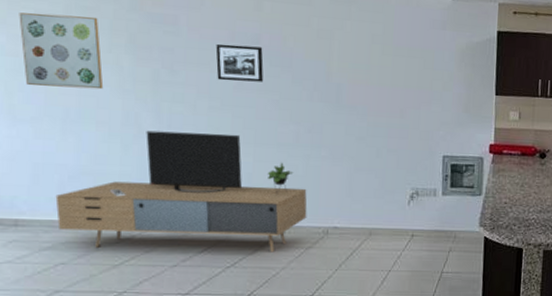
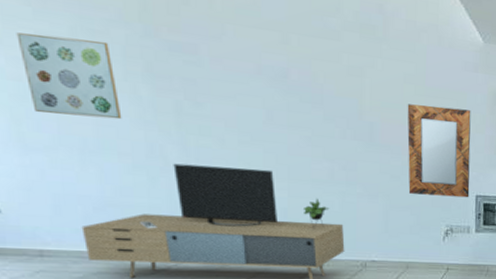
picture frame: present [215,43,264,82] -> none [241,76,293,118]
home mirror: none [373,64,439,159] -> present [407,104,471,198]

